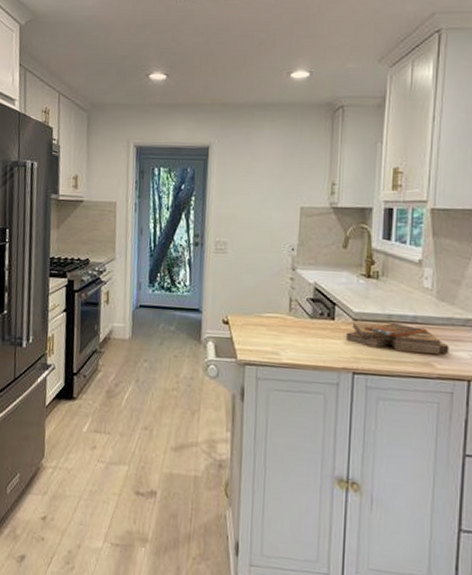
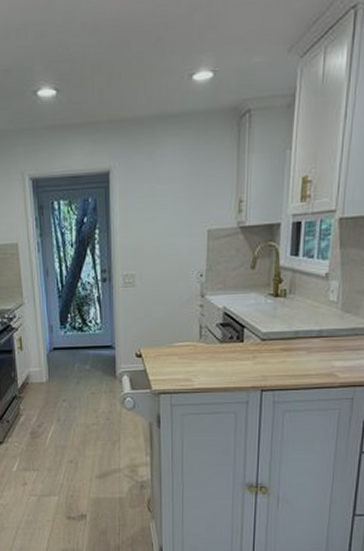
clipboard: present [346,322,449,355] -> none [255,338,352,366]

